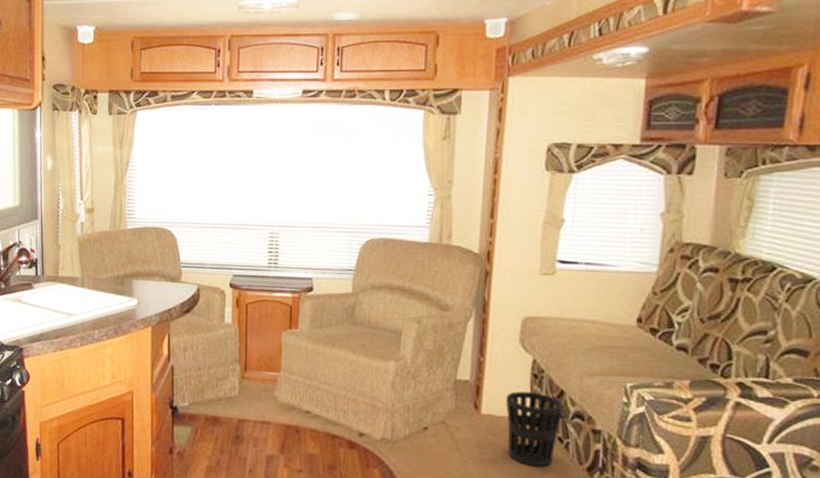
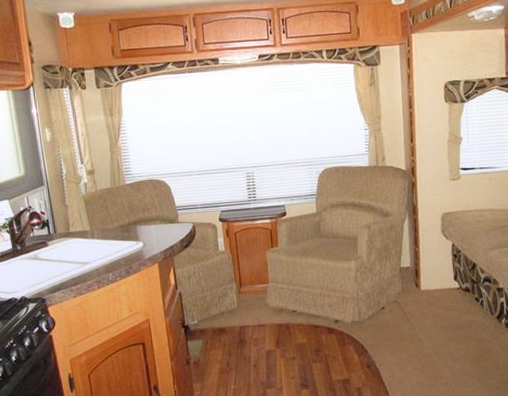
wastebasket: present [506,391,564,467] -> none [437,267,477,323]

